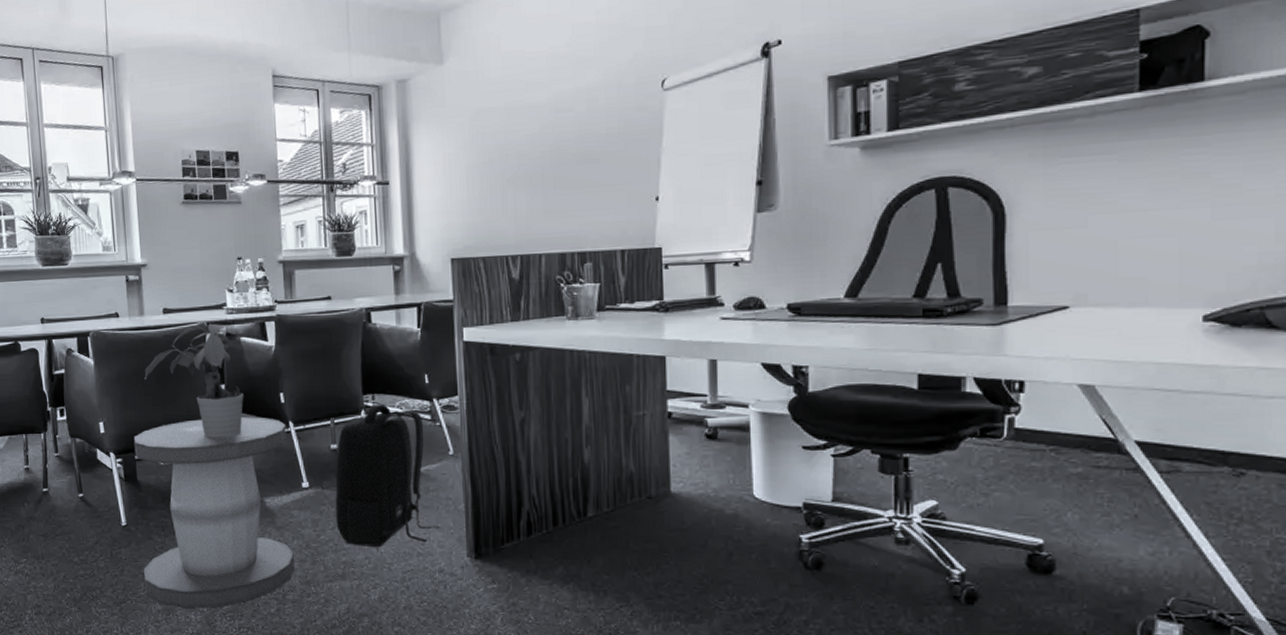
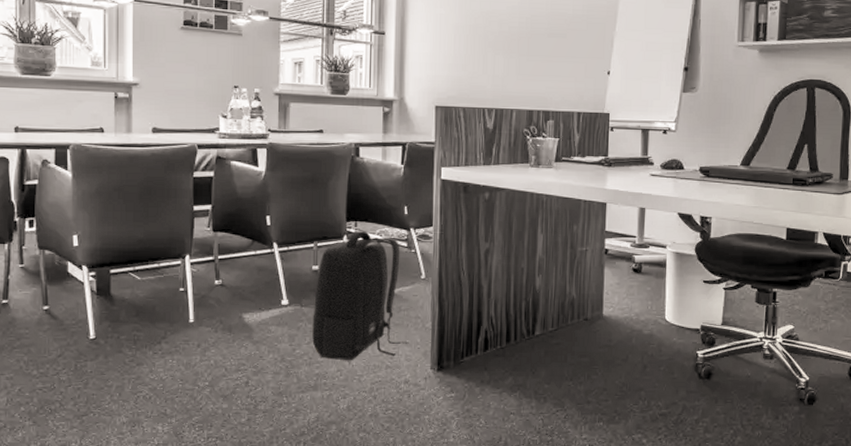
stool: present [133,417,295,608] -> none [109,237,270,419]
potted plant: present [144,323,244,438] -> none [127,145,232,256]

